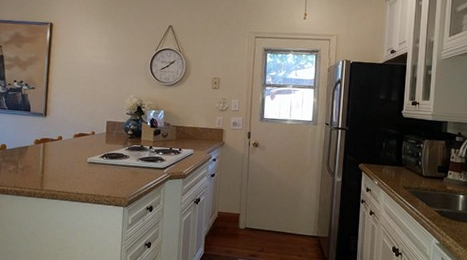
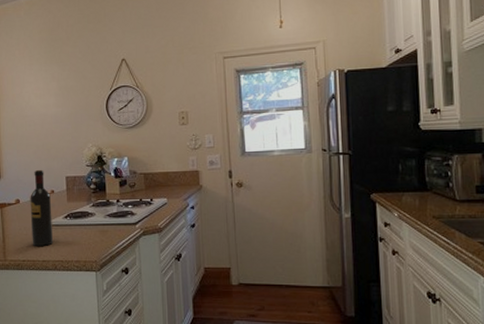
wine bottle: none [68,112,91,180] -> present [30,169,53,246]

